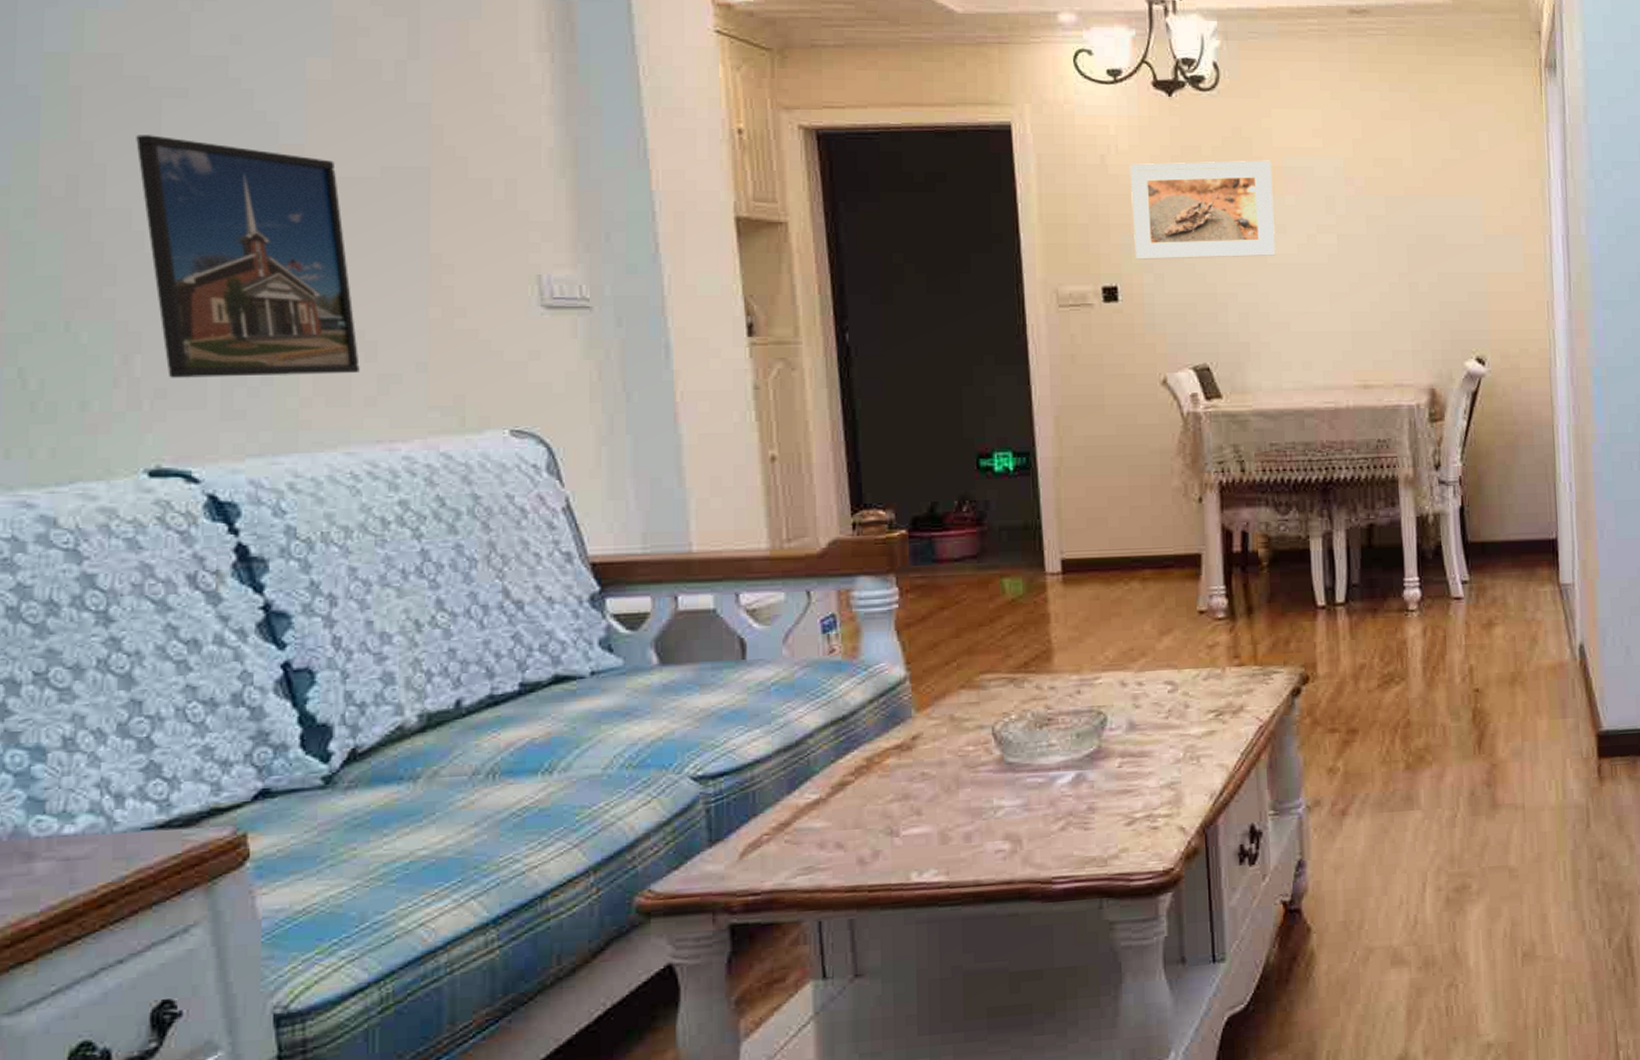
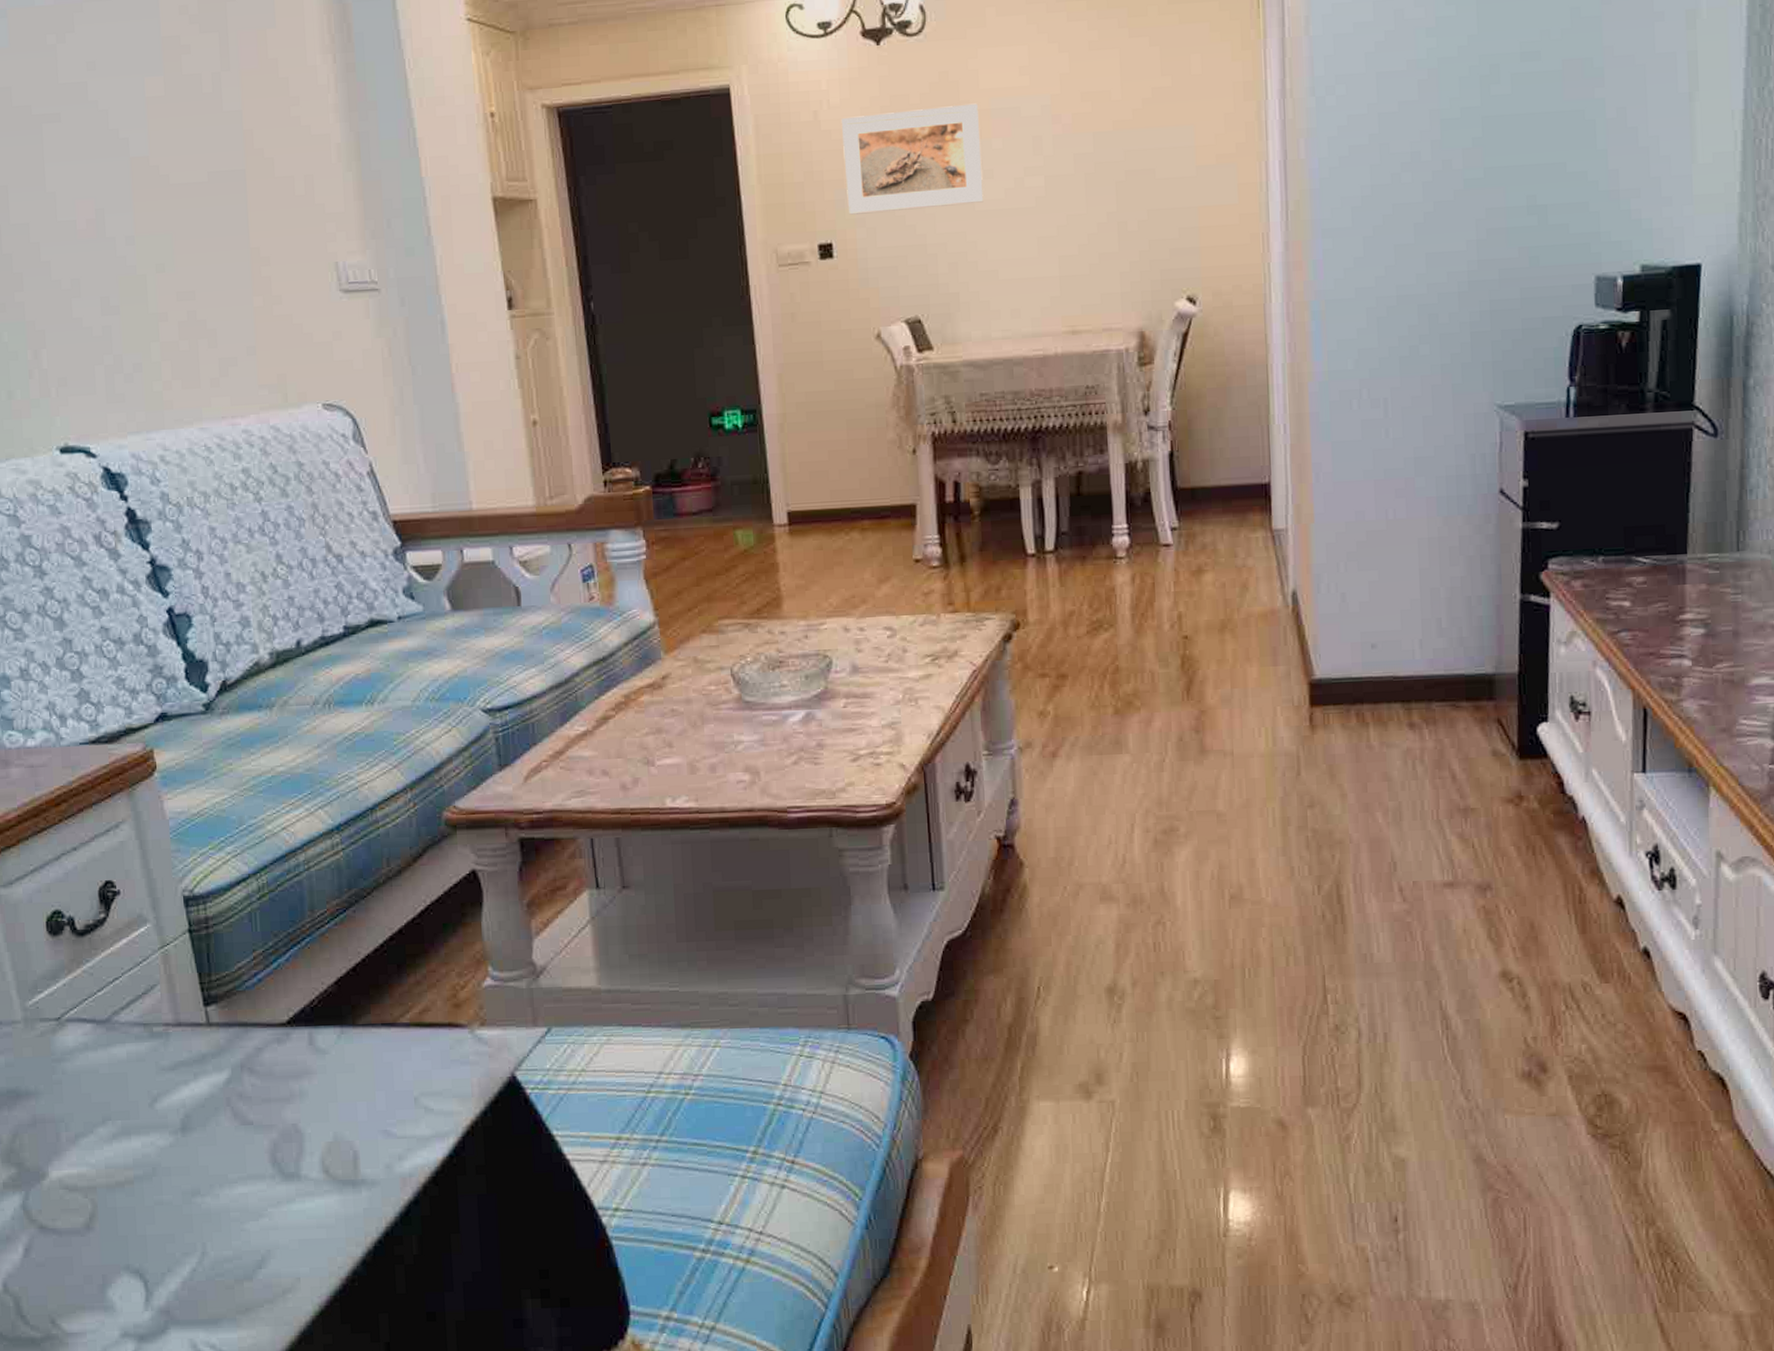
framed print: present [136,135,360,378] -> none [26,157,205,368]

